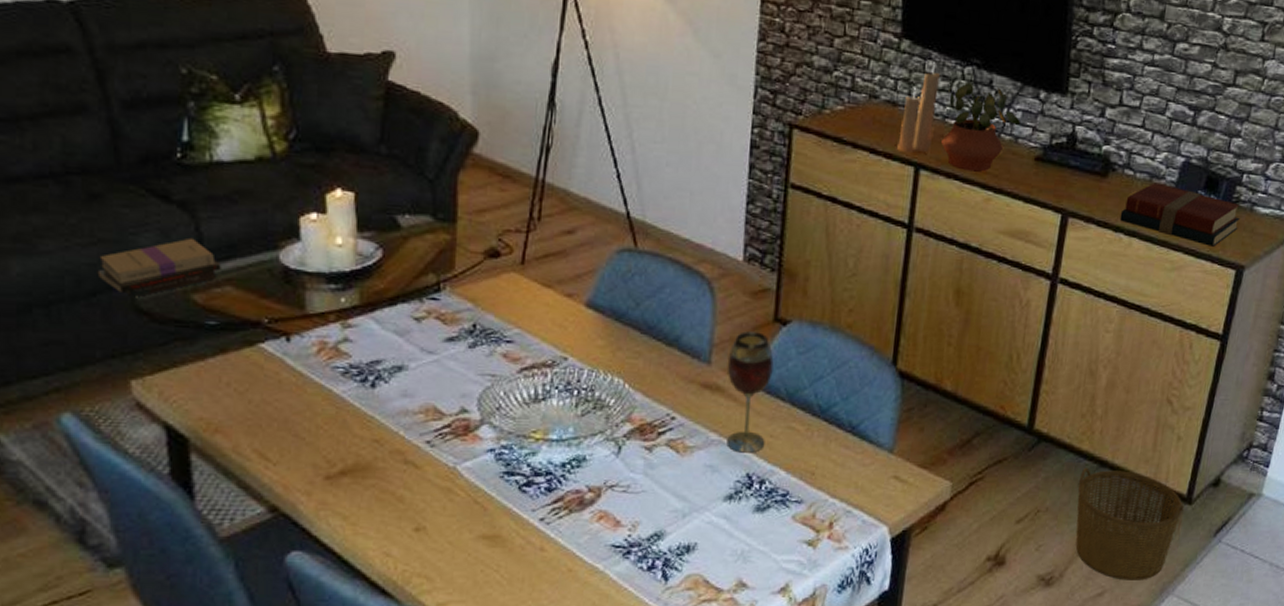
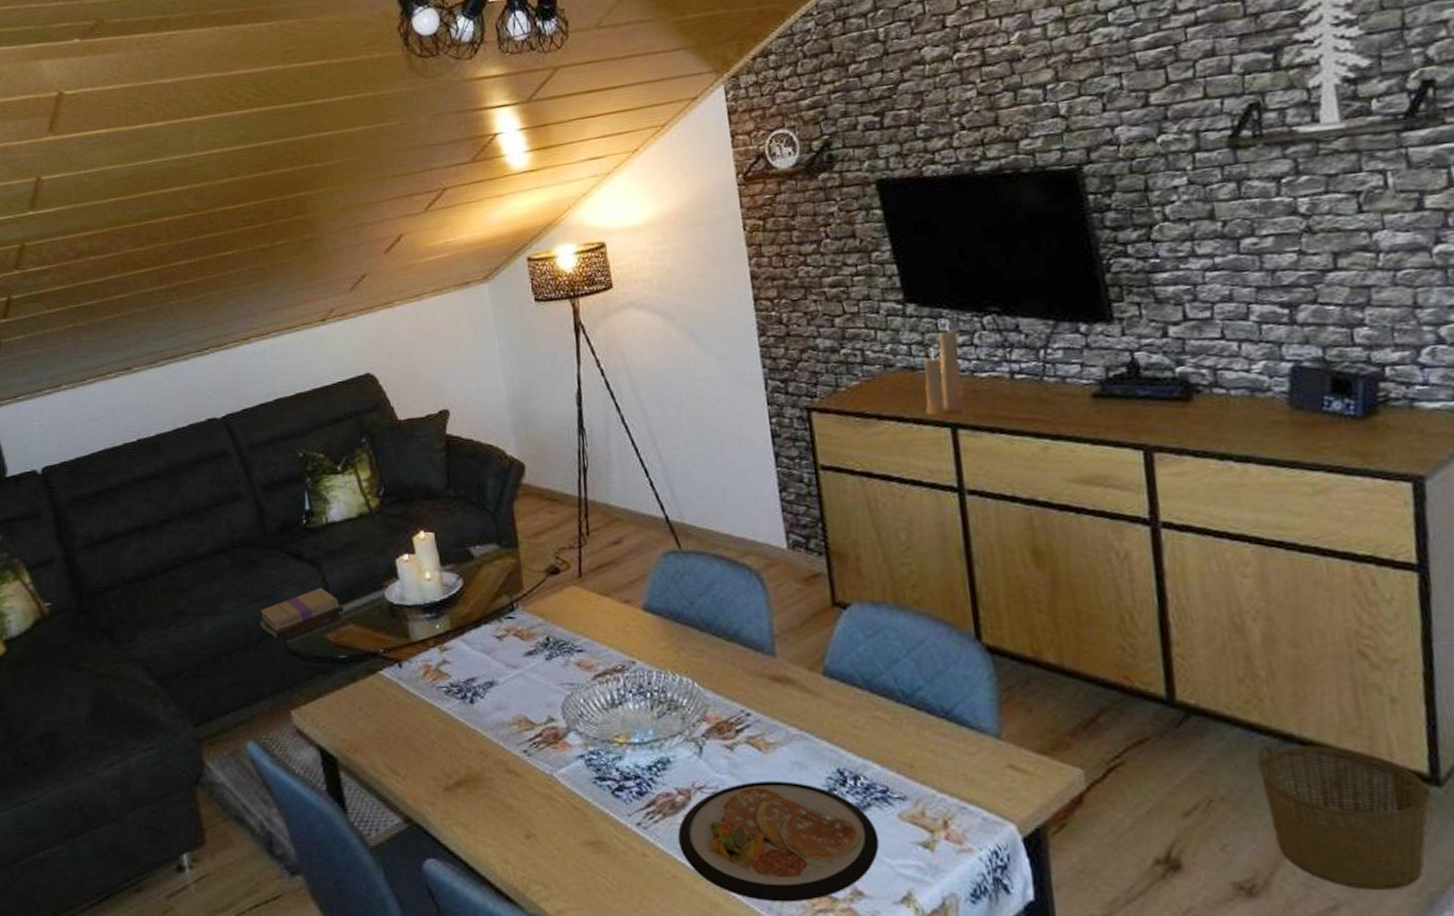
dish: none [580,482,771,593] -> present [678,781,879,902]
wineglass: present [726,331,774,453] -> none [791,618,851,747]
potted plant: present [941,81,1022,172] -> none [969,330,1065,423]
books: present [1119,182,1240,248] -> none [1221,396,1399,460]

